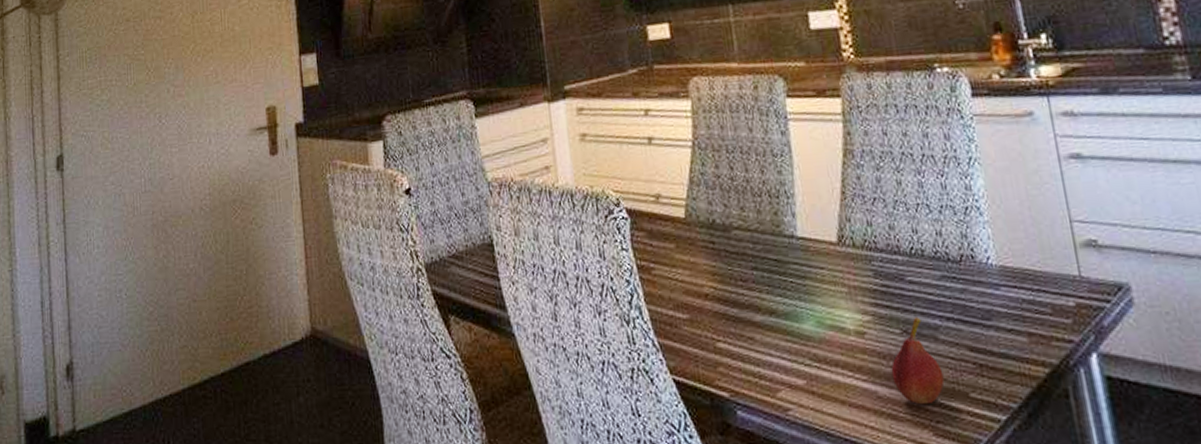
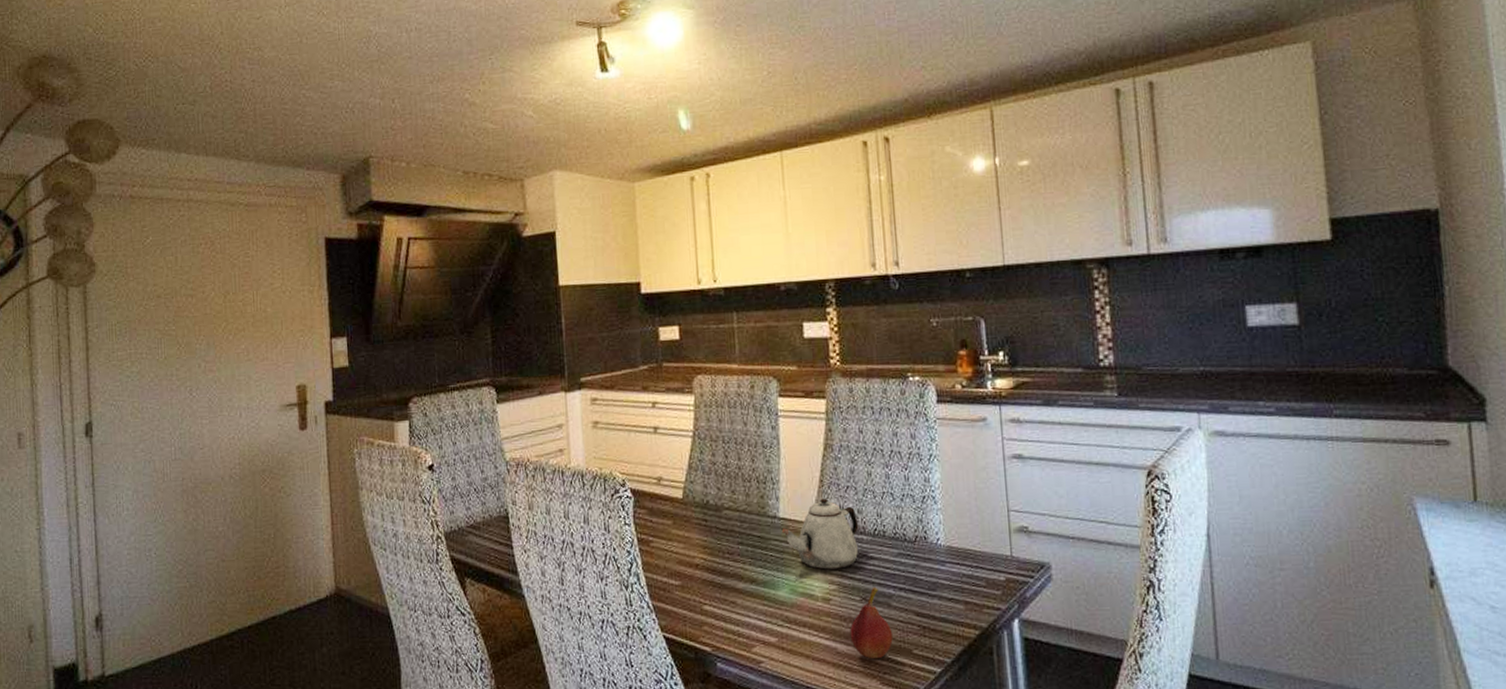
teapot: none [801,213,894,298] -> present [781,499,859,570]

